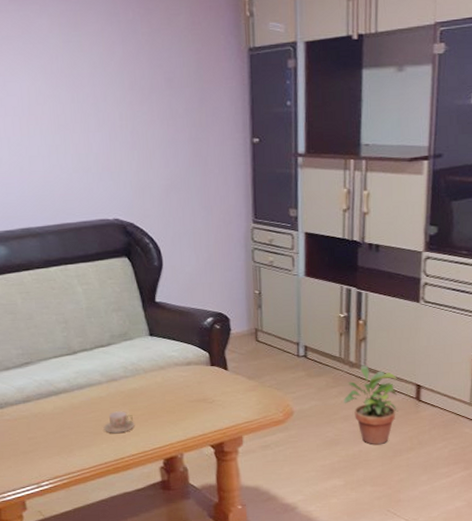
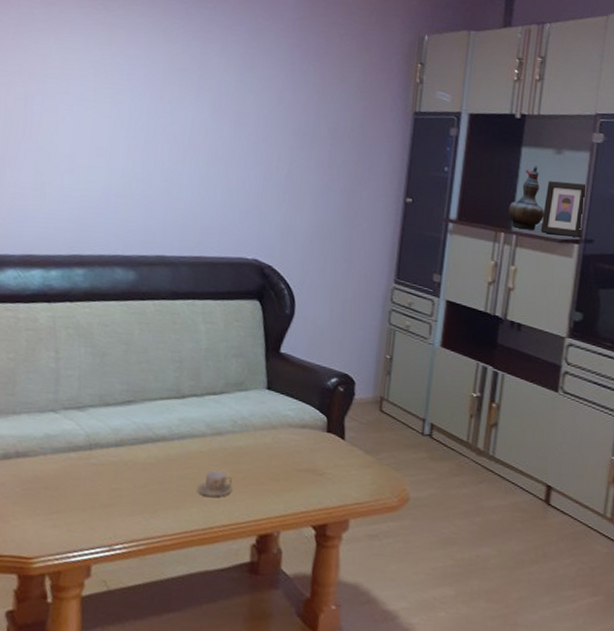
potted plant: present [344,365,398,445] -> none [466,454,527,552]
decorative vase: none [355,86,391,154] -> present [508,165,544,231]
picture frame: none [389,99,432,155] -> present [540,181,585,239]

